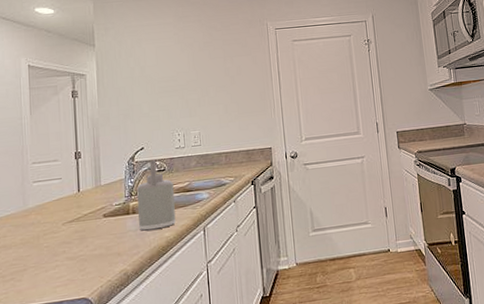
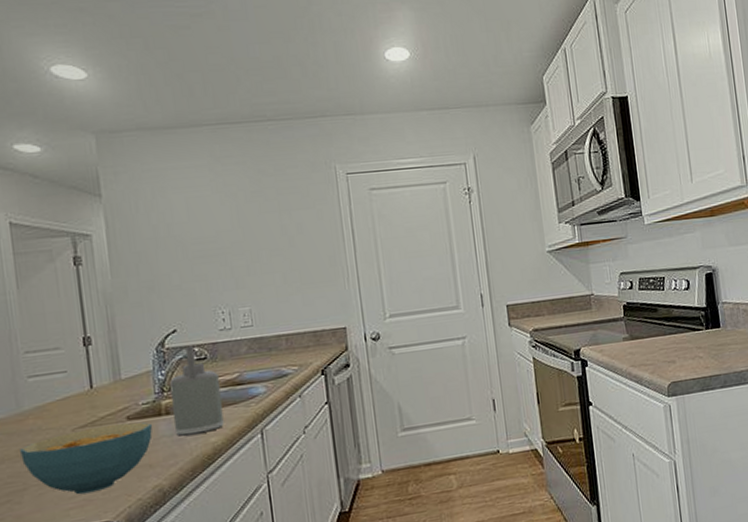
cereal bowl: none [24,219,123,276] -> present [20,421,153,495]

